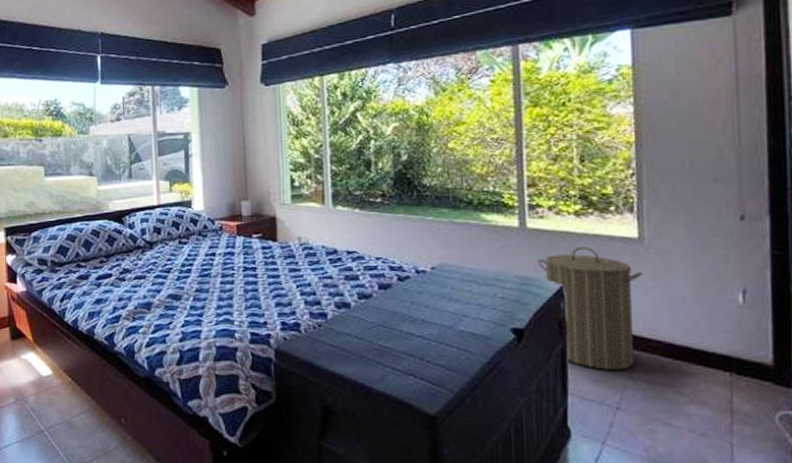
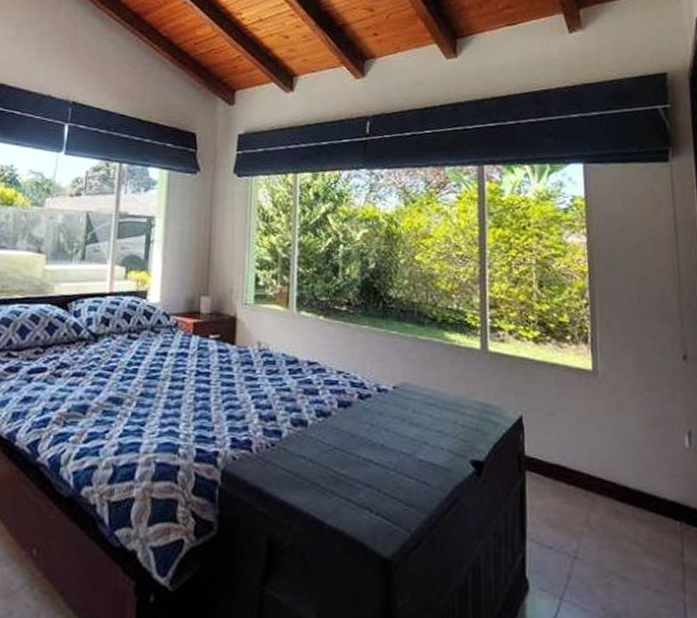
laundry hamper: present [537,246,642,370] -> none [497,374,597,514]

